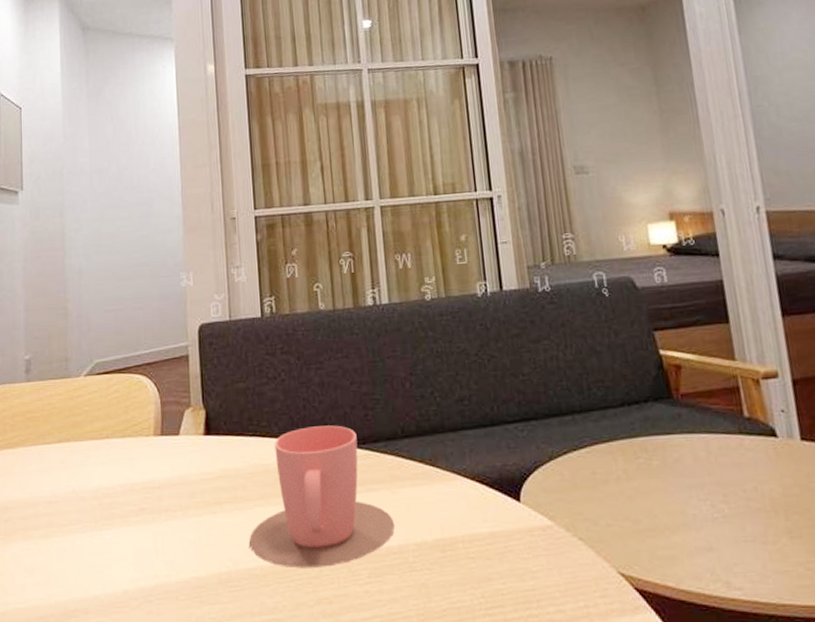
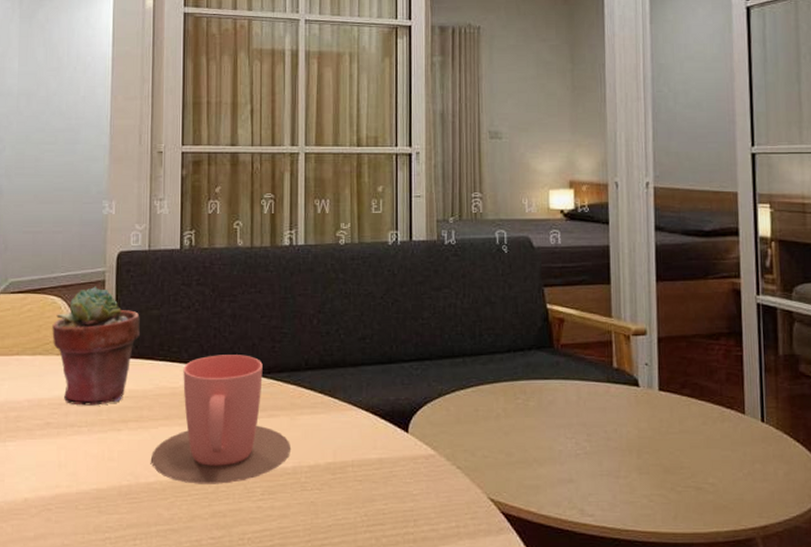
potted succulent: none [139,361,228,489] -> present [52,286,140,406]

